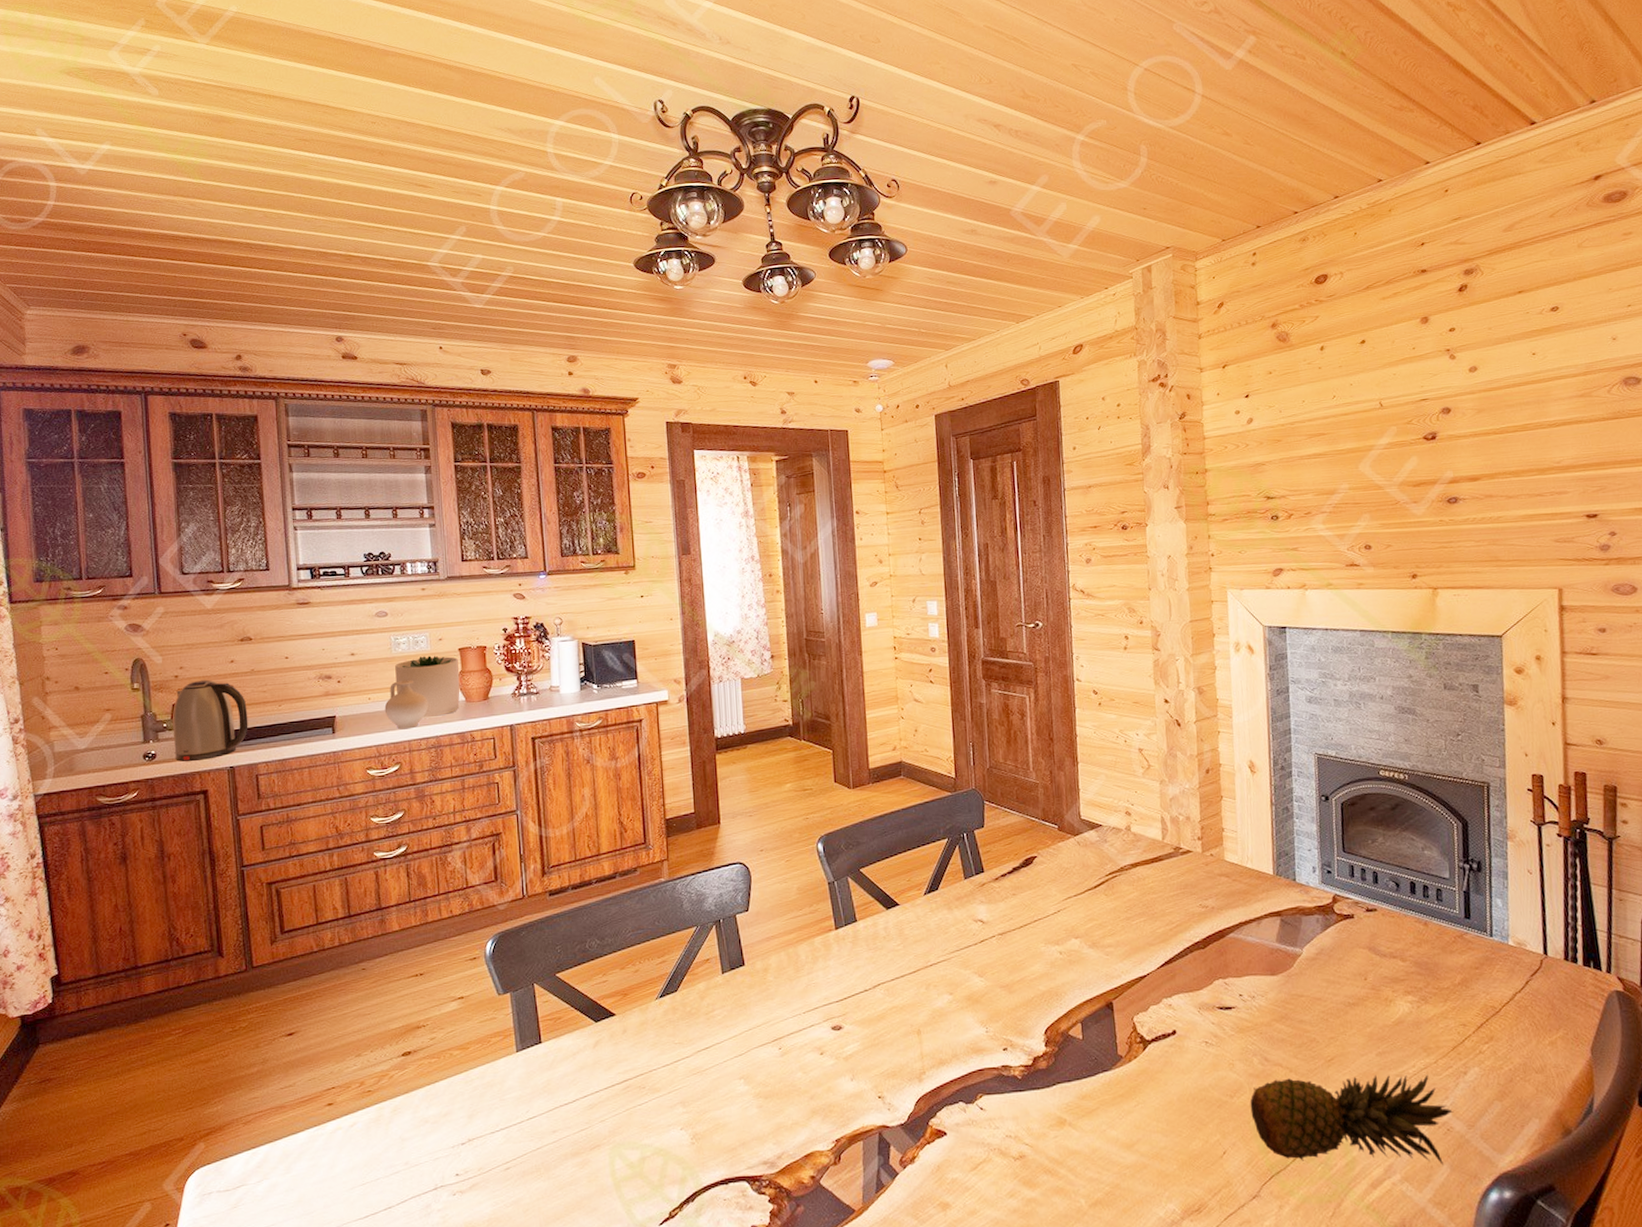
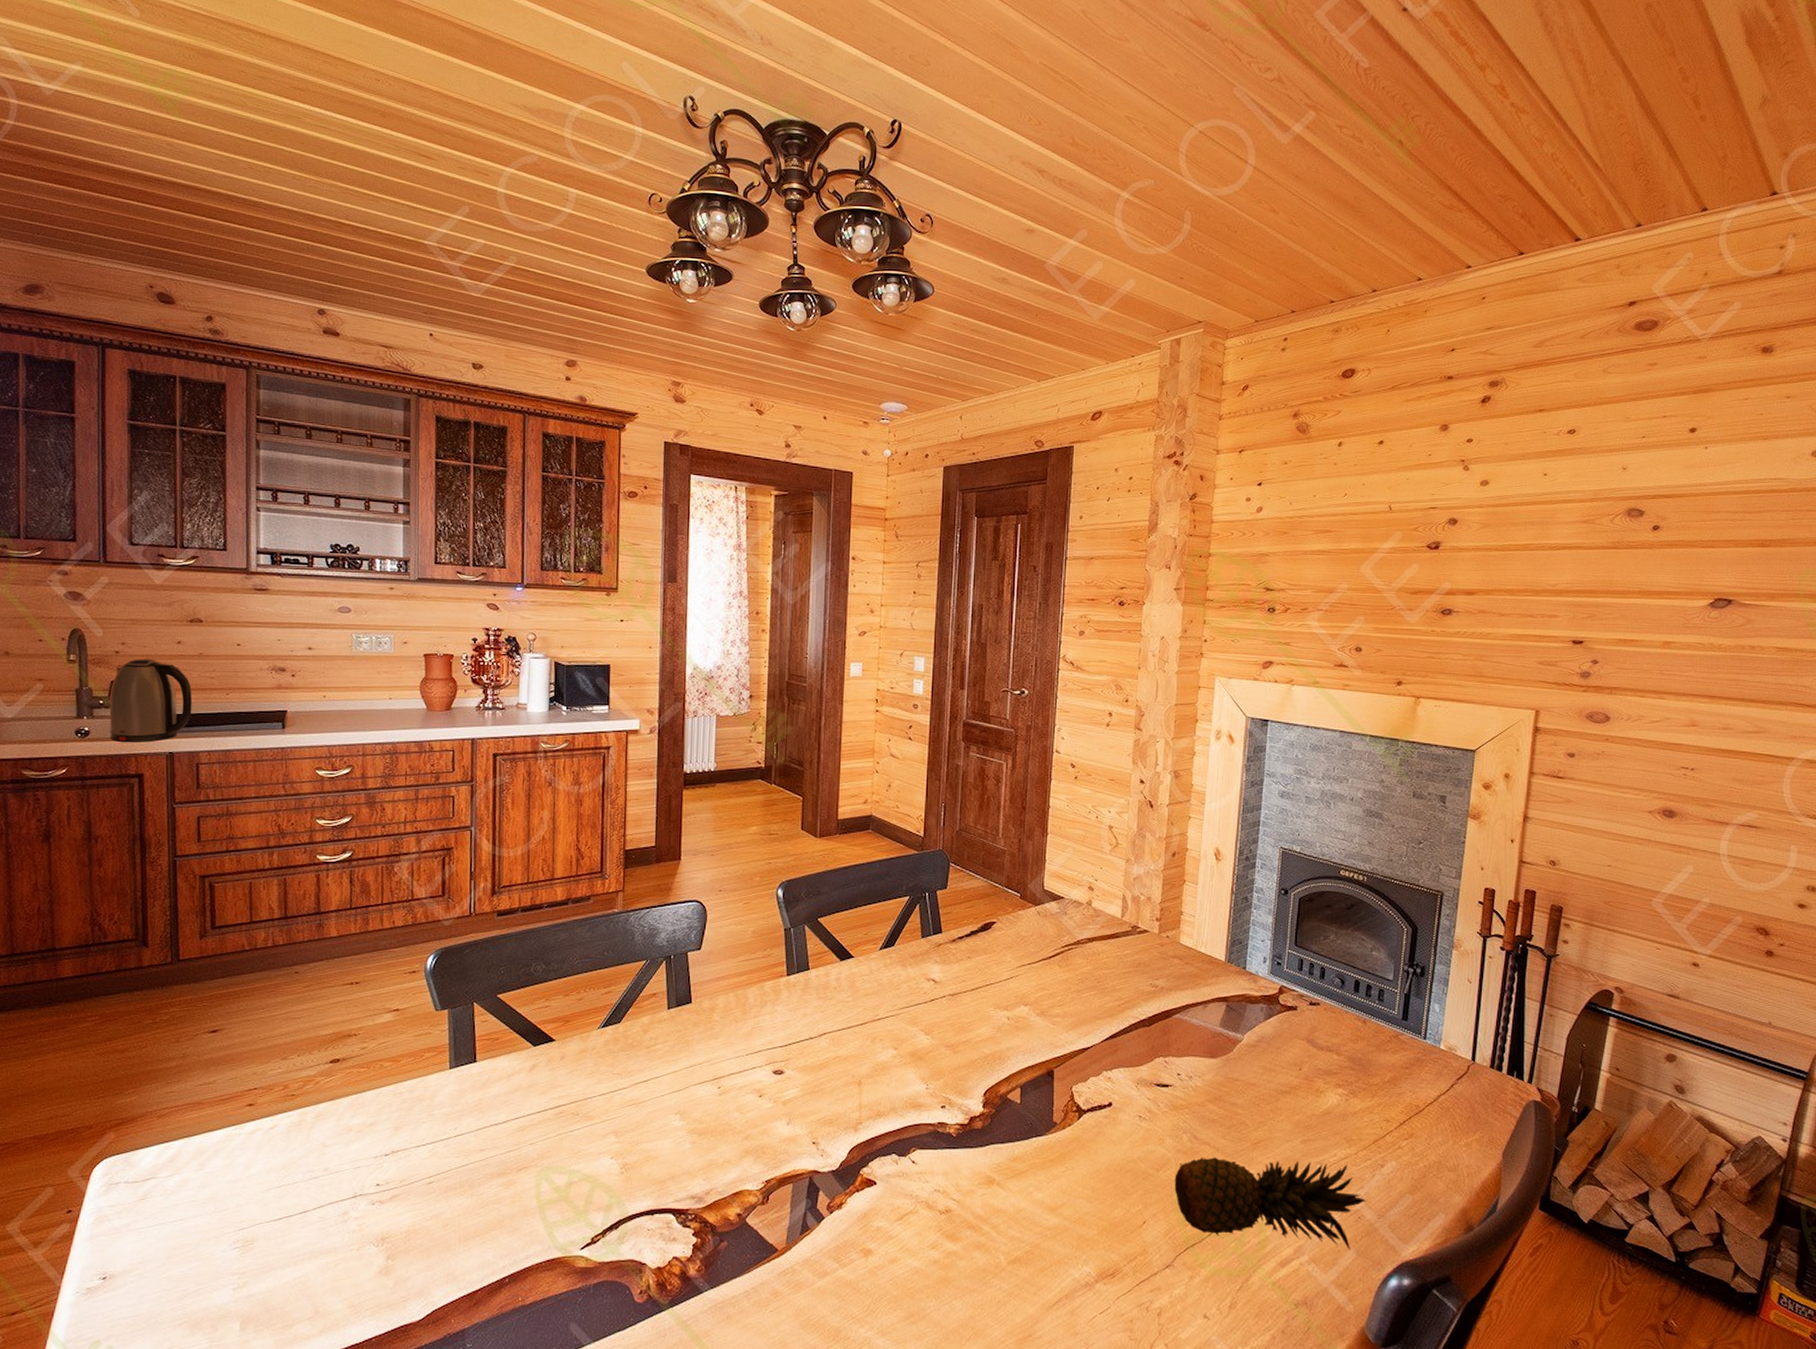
ceramic jug: present [384,680,429,730] -> none [340,681,387,732]
planter: present [395,655,460,718] -> none [353,658,423,723]

